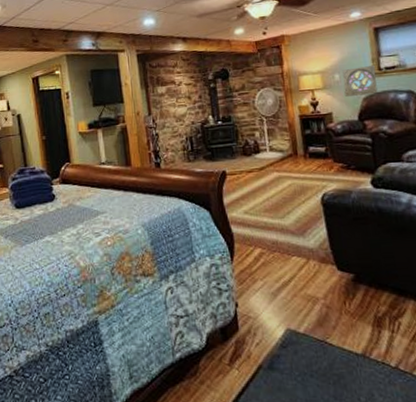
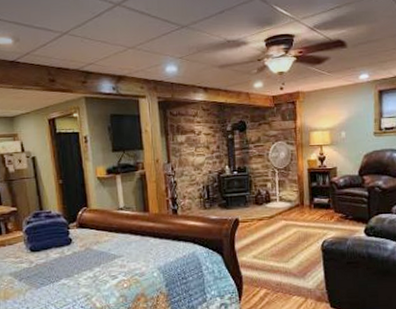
wall ornament: present [342,66,378,97] -> none [348,126,377,153]

